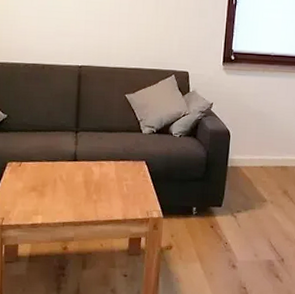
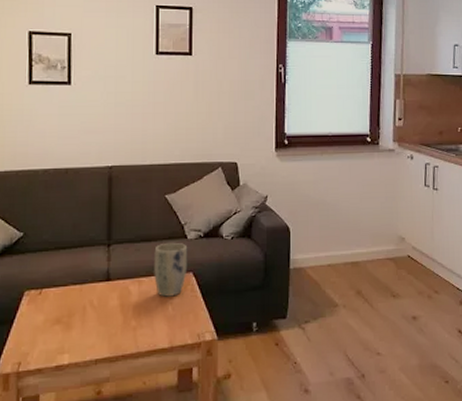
plant pot: none [113,134,142,179] -> present [154,242,188,297]

